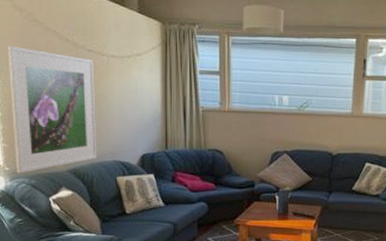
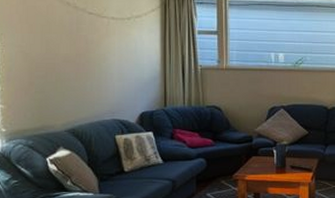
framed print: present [7,45,97,174] -> none [8,9,96,134]

